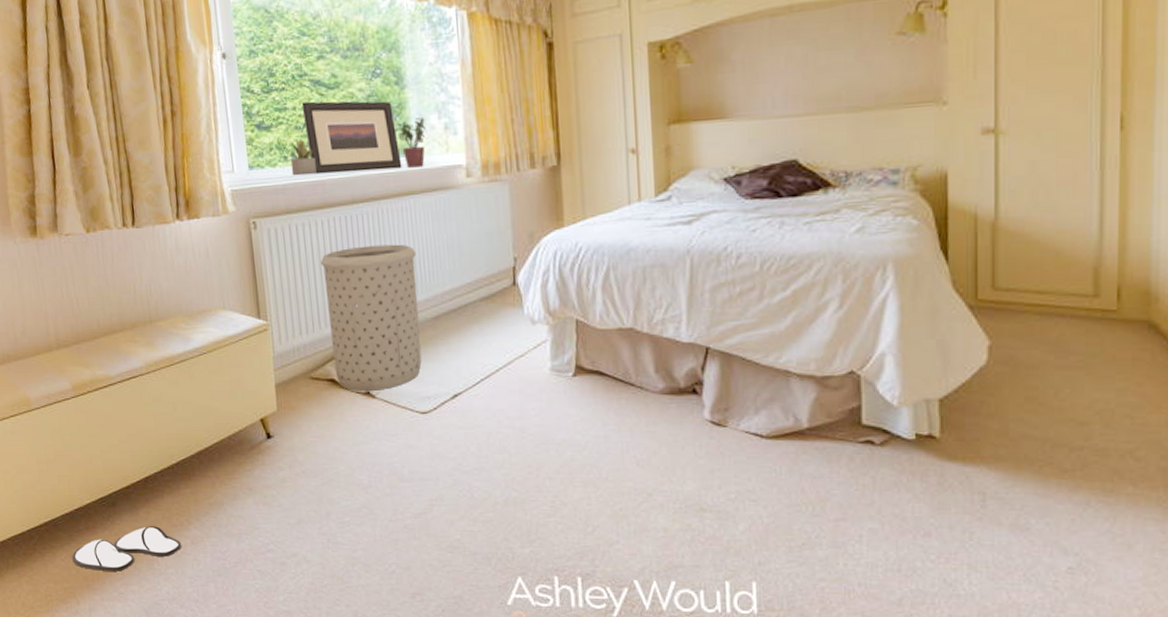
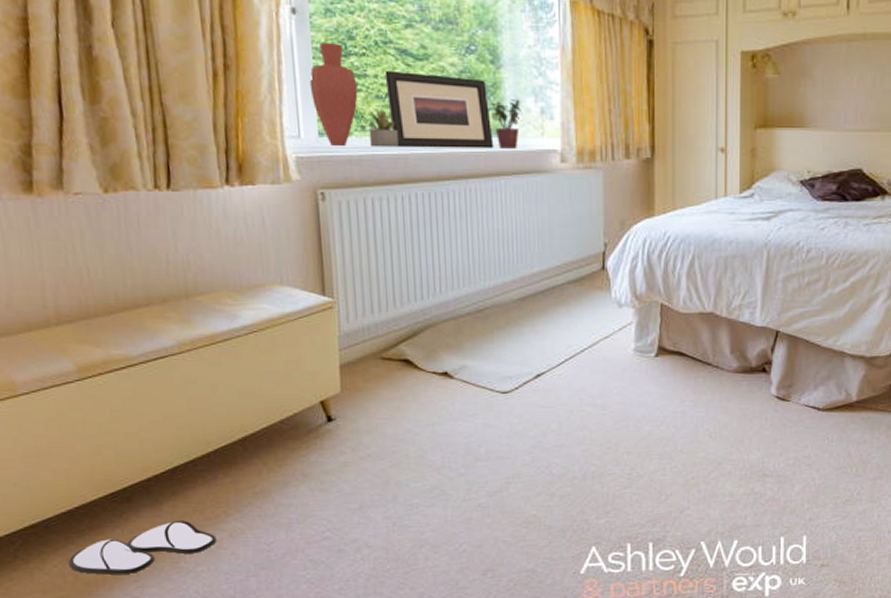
vase: none [239,81,280,179] -> present [309,41,358,147]
laundry basket: present [320,244,422,391] -> none [398,224,505,371]

